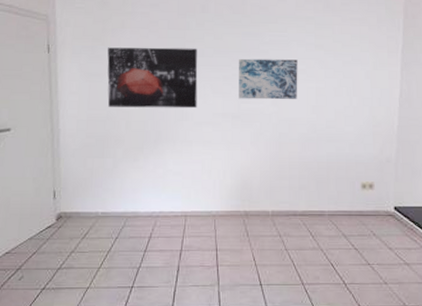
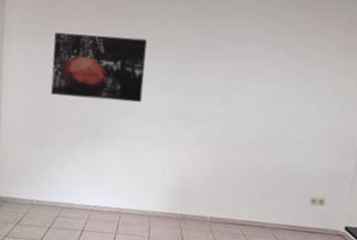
wall art: present [239,58,298,100] -> none [186,53,255,101]

